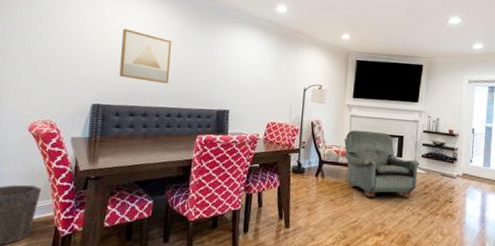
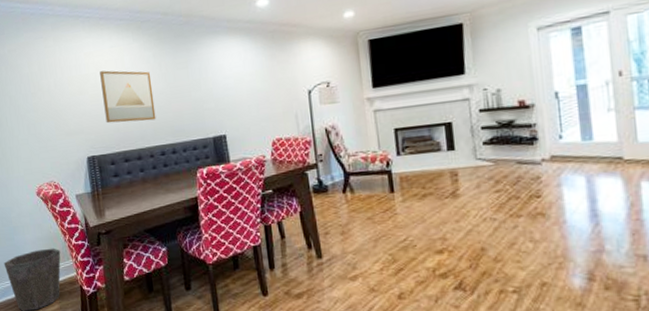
armchair: present [343,129,420,197] -> none [372,123,483,207]

